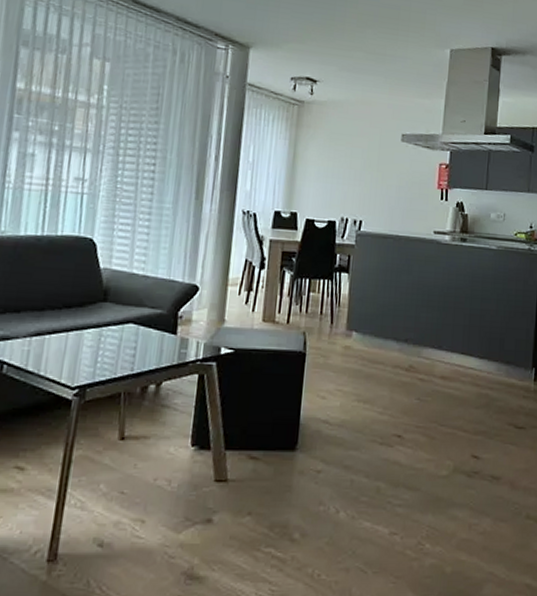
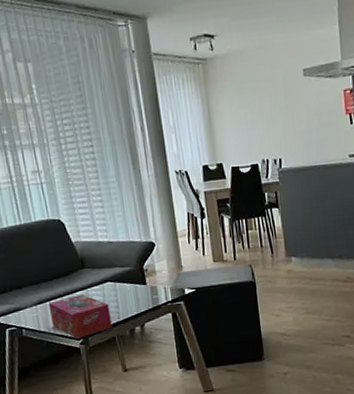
tissue box: none [45,332,124,389] -> present [48,293,112,339]

